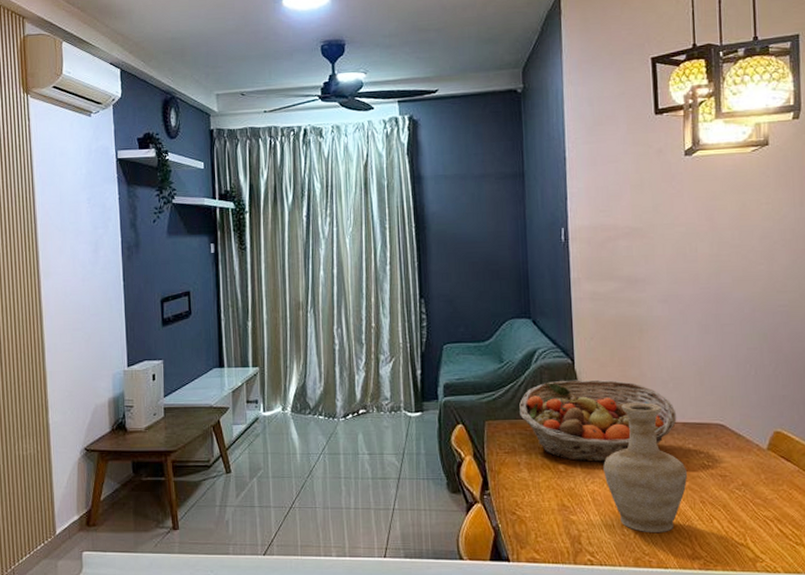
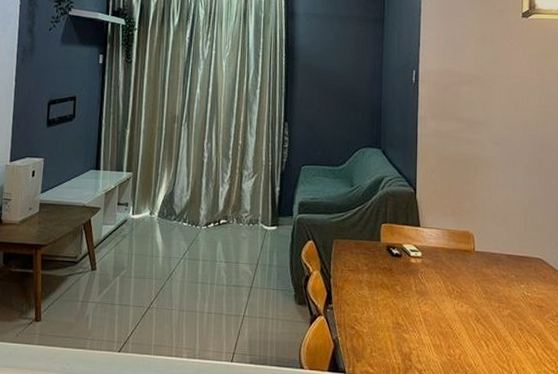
fruit basket: present [519,379,677,462] -> none [365,207,503,285]
vase: present [603,402,688,532] -> none [435,232,509,355]

